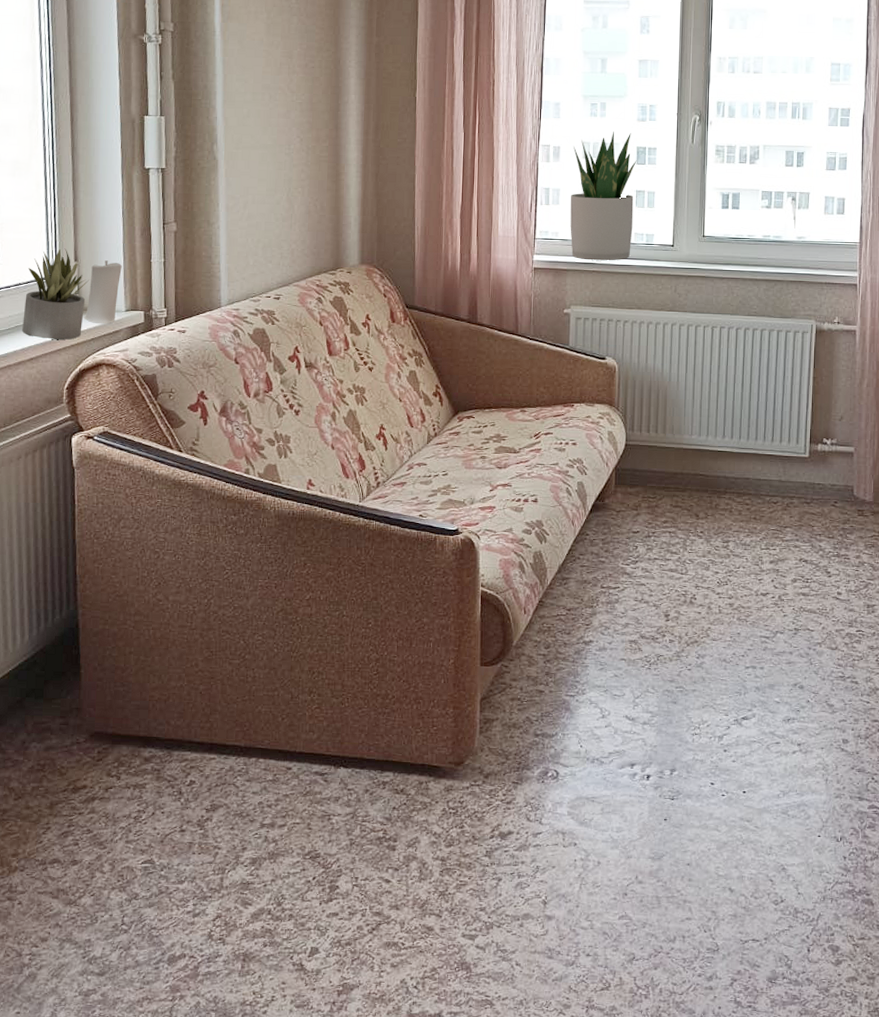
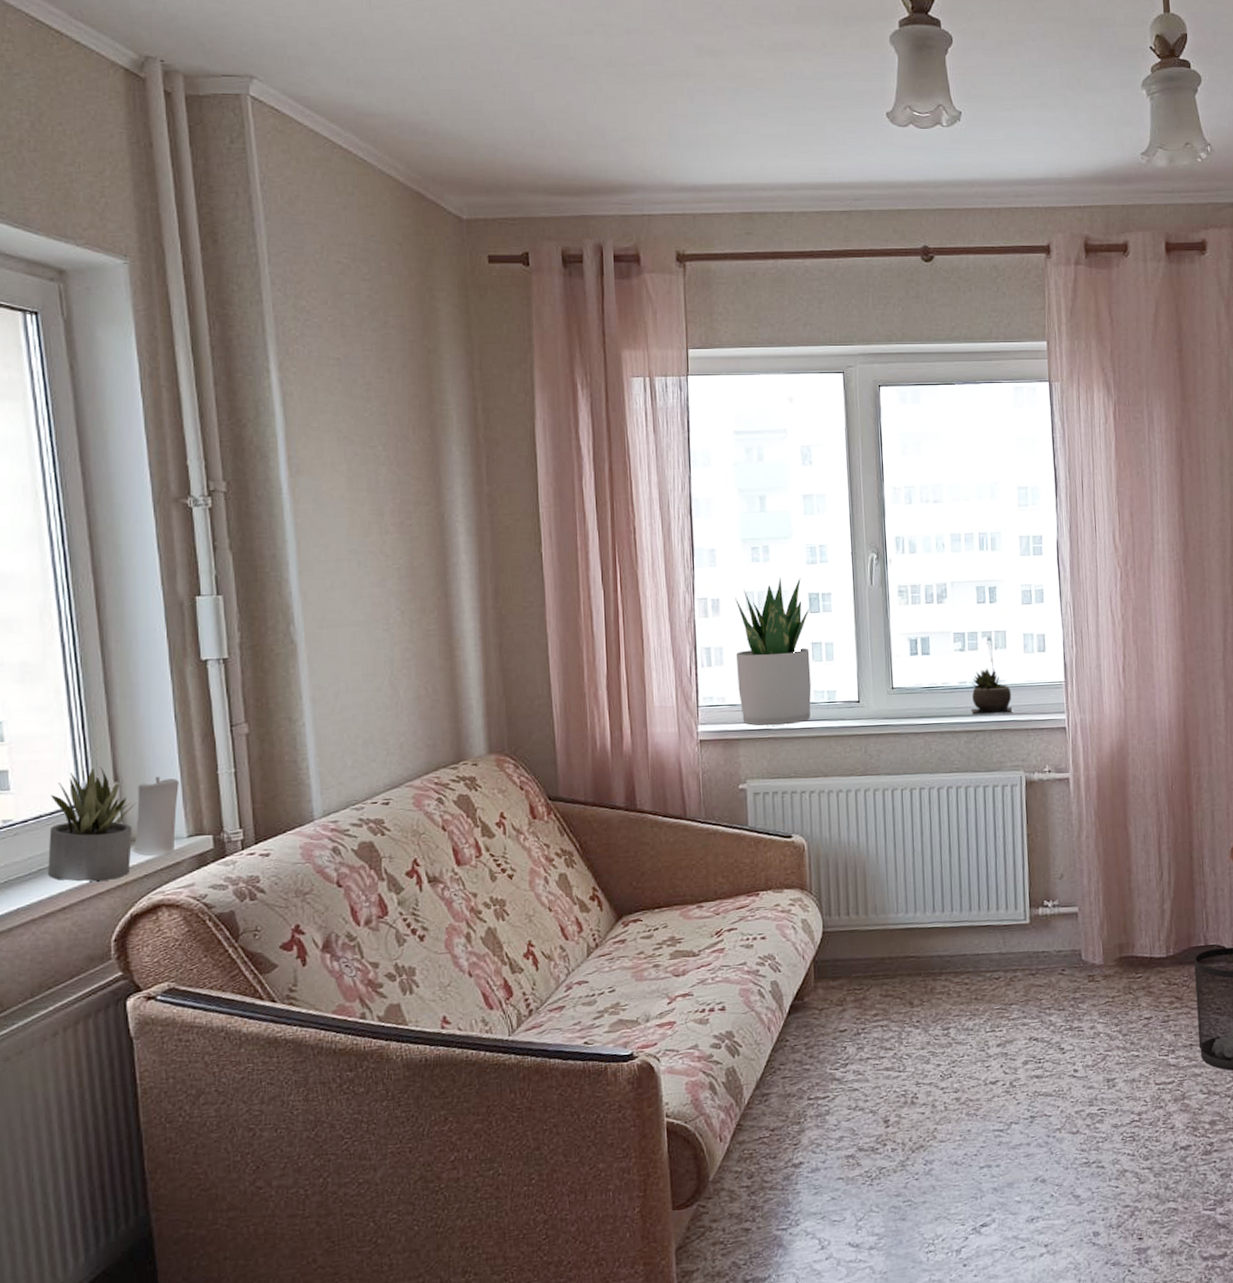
succulent plant: none [772,224,810,268] -> present [971,667,1013,716]

